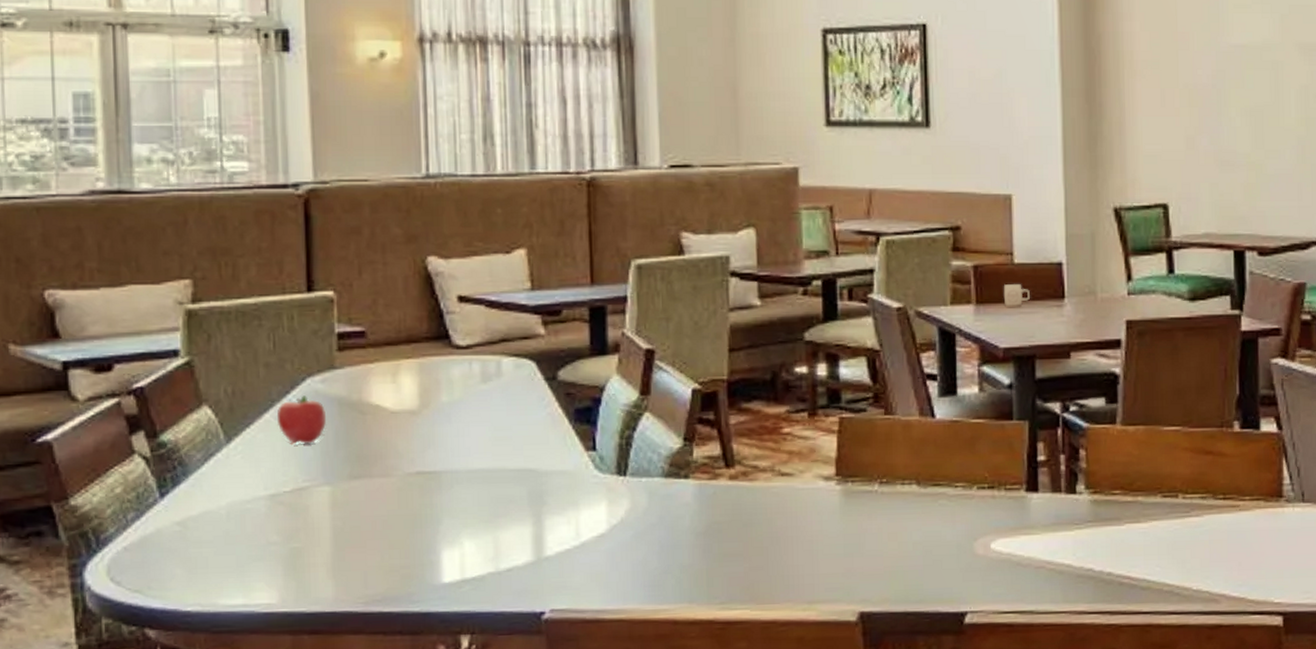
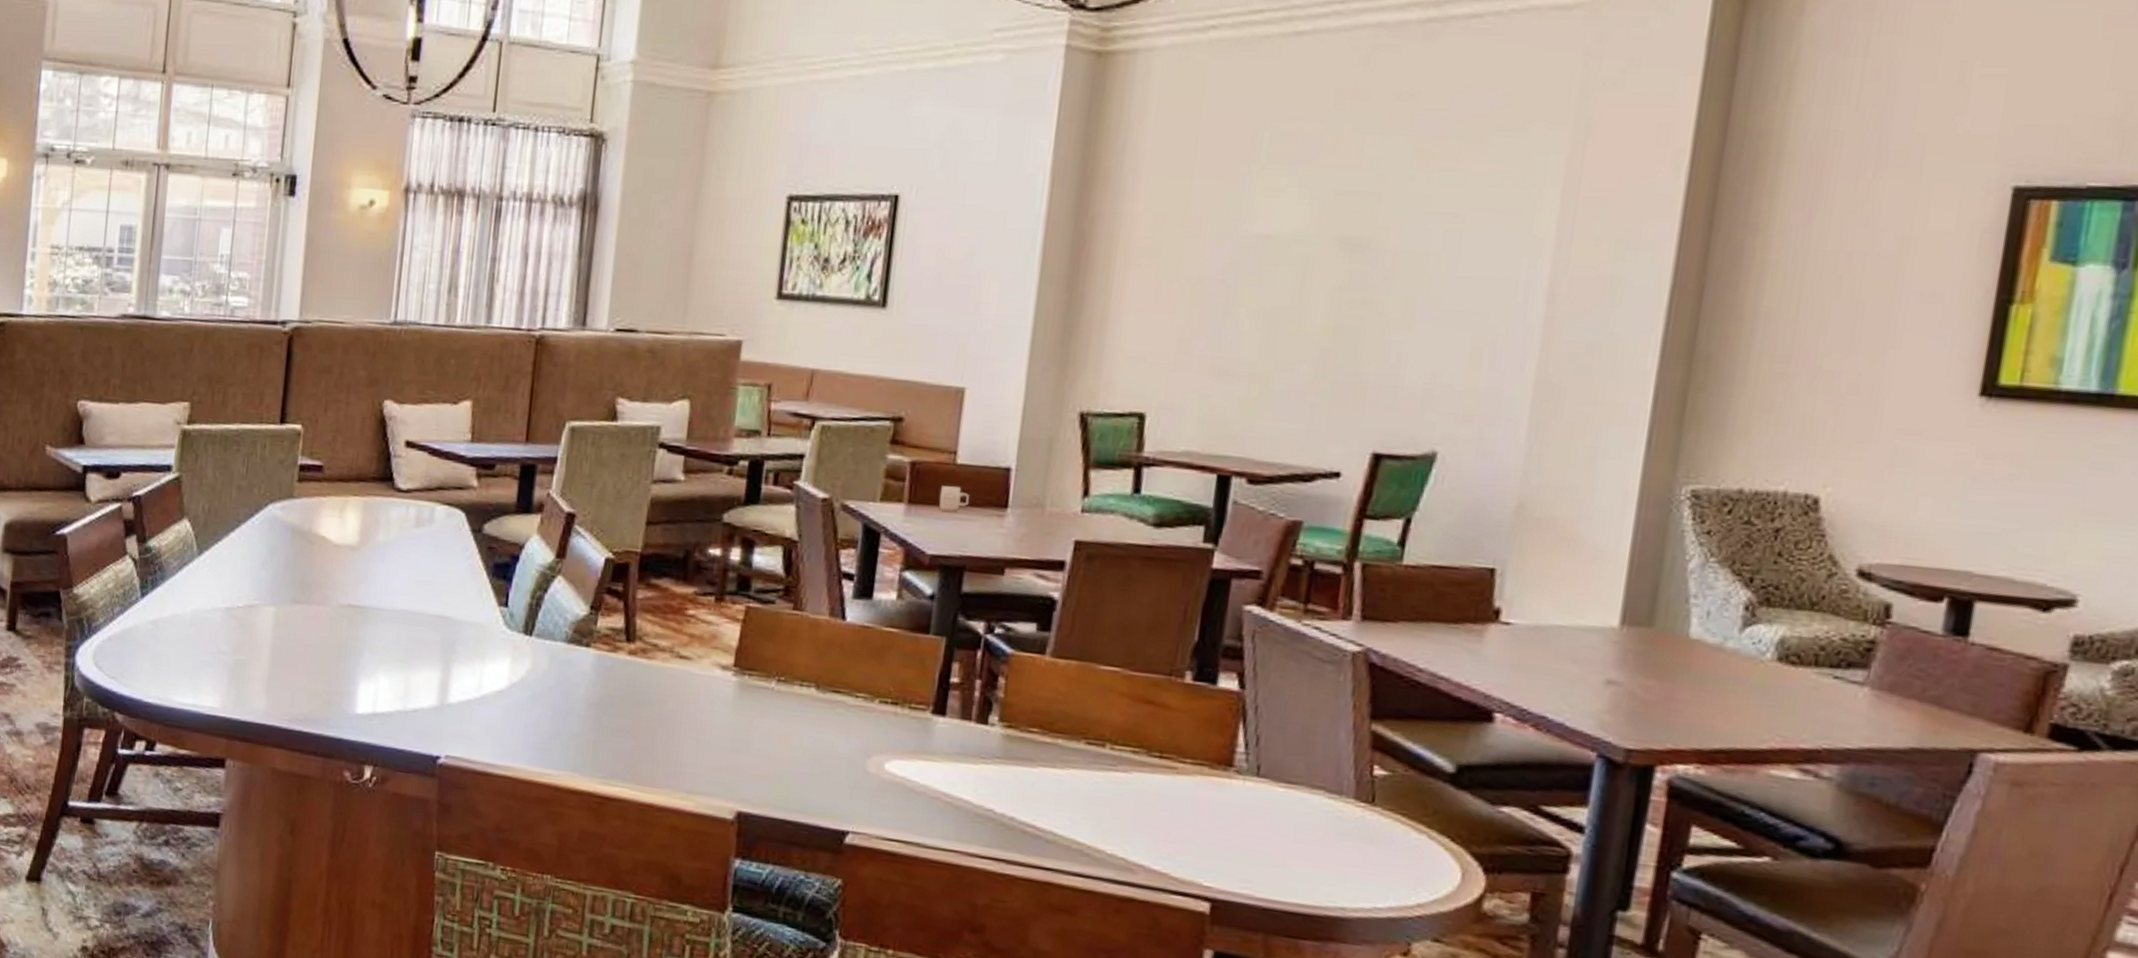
fruit: present [276,396,327,444] -> none [240,520,281,565]

